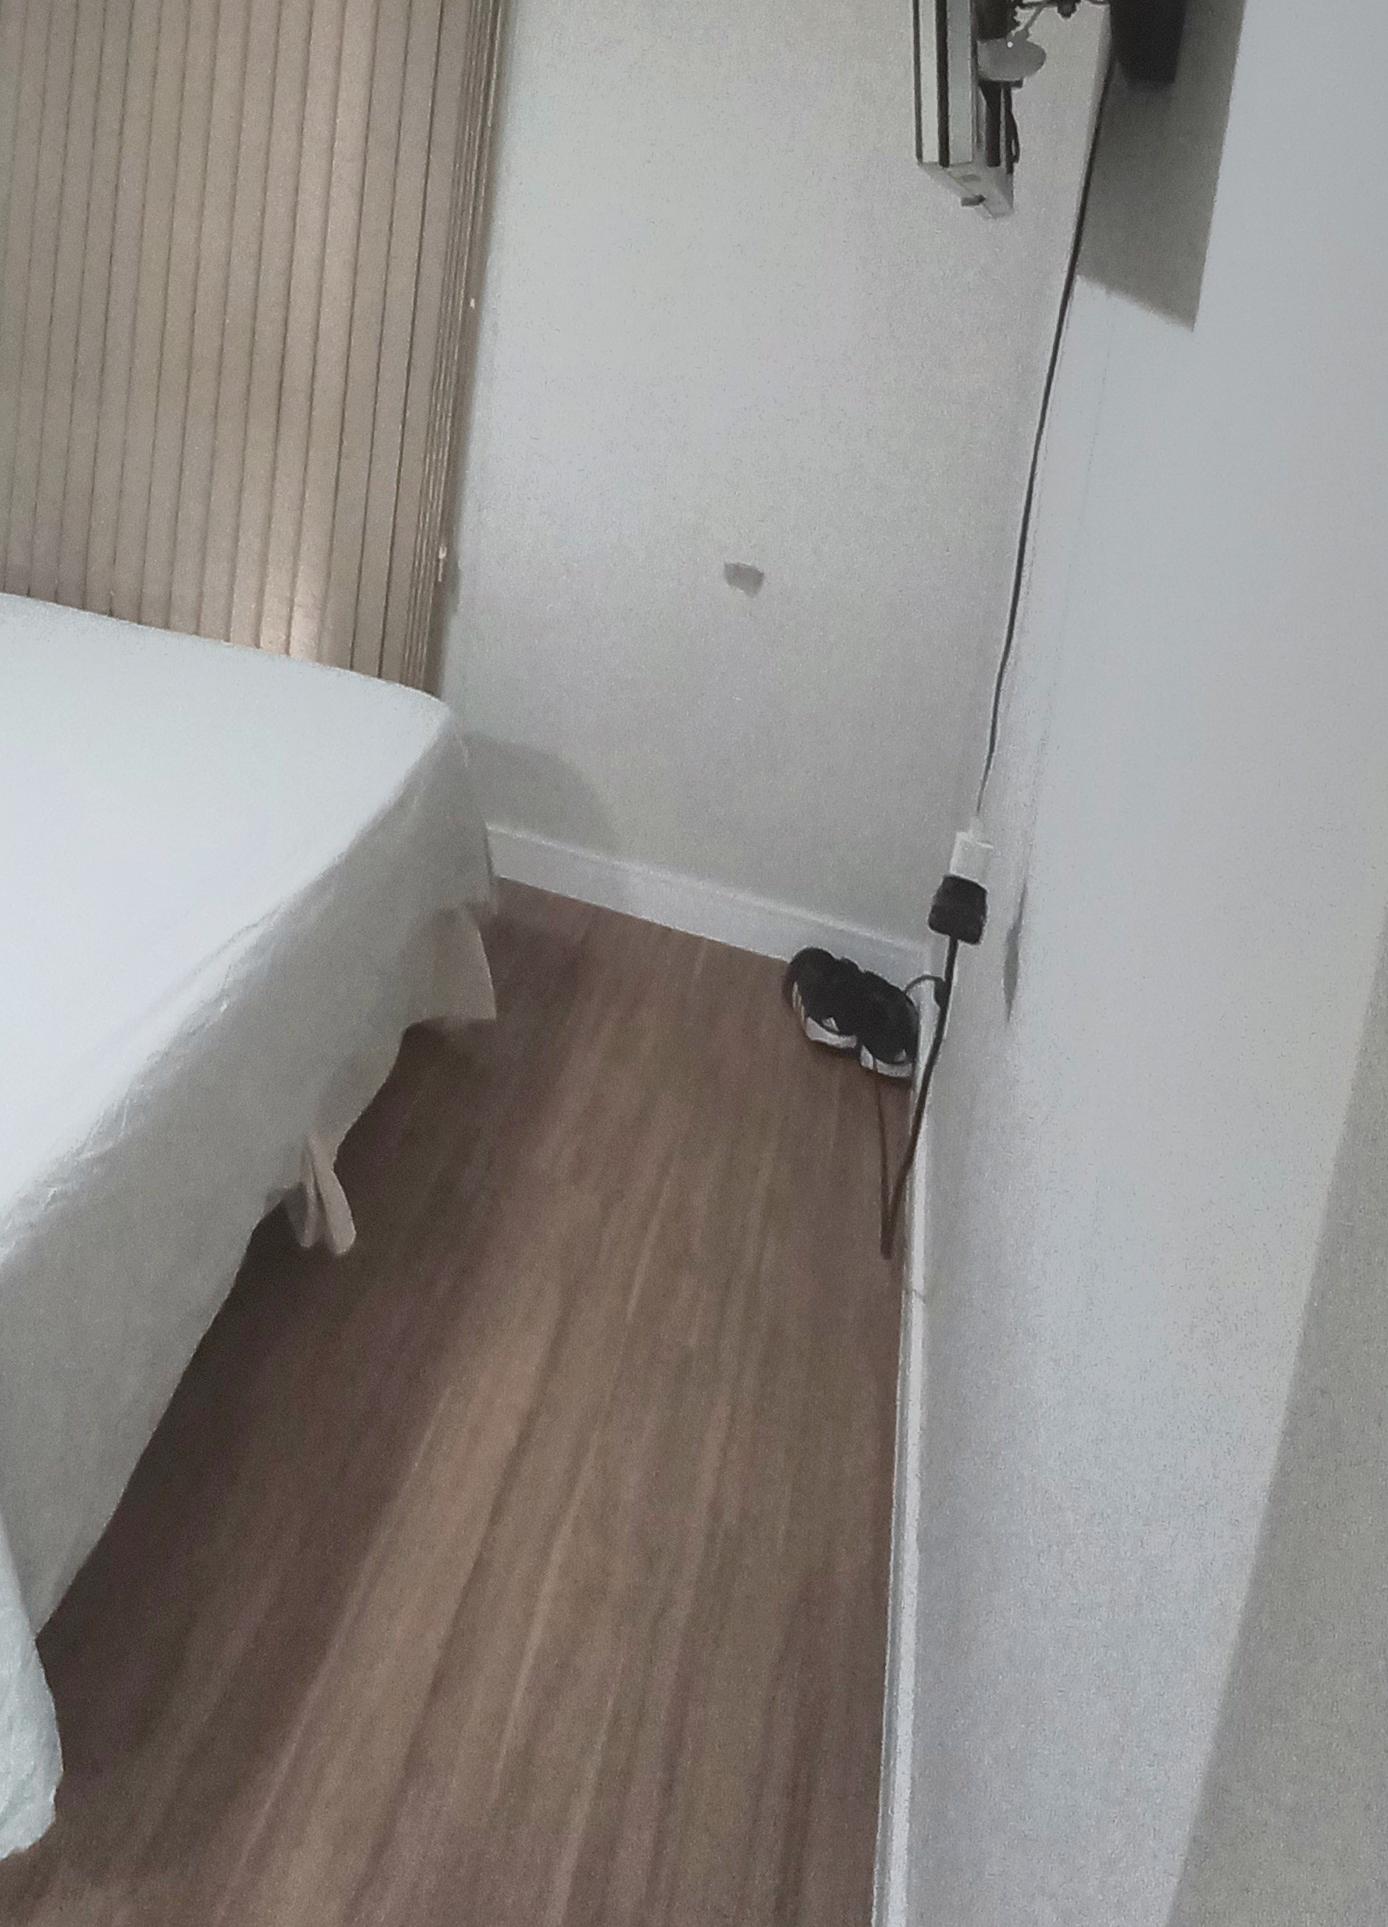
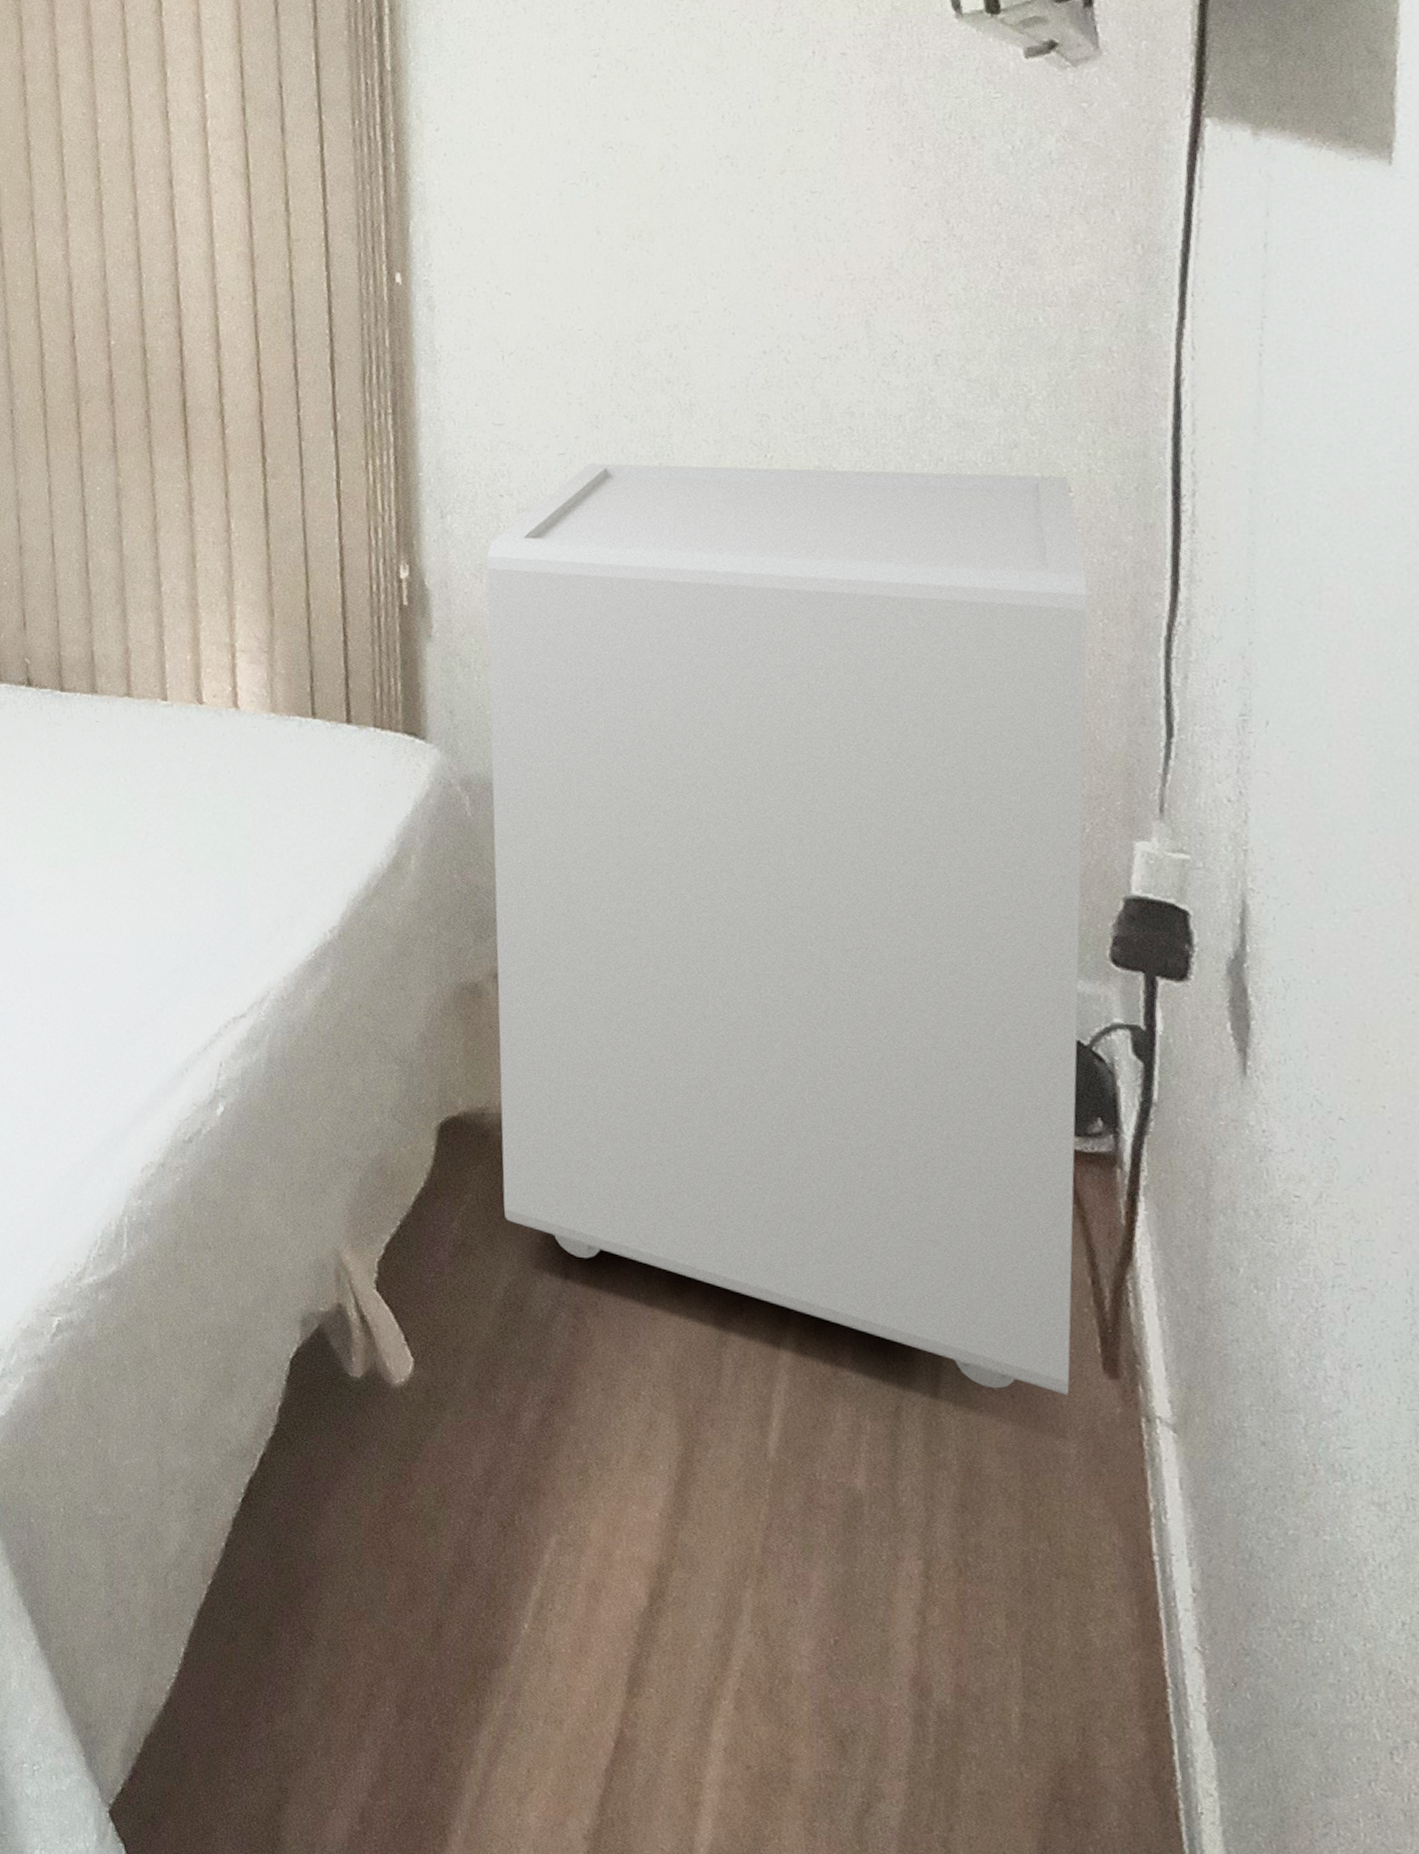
storage cabinet: none [448,481,951,1271] -> present [486,463,1088,1395]

